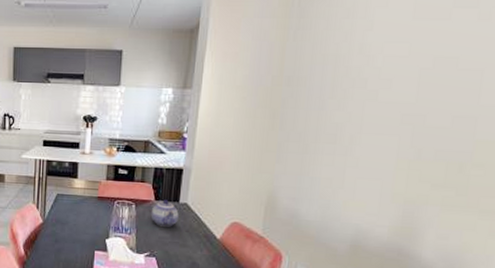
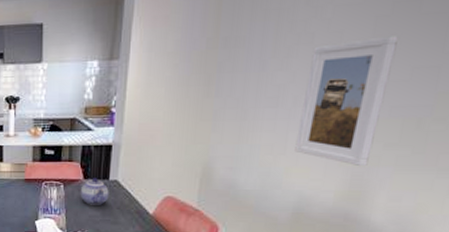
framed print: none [351,87,440,205] -> present [294,36,398,167]

